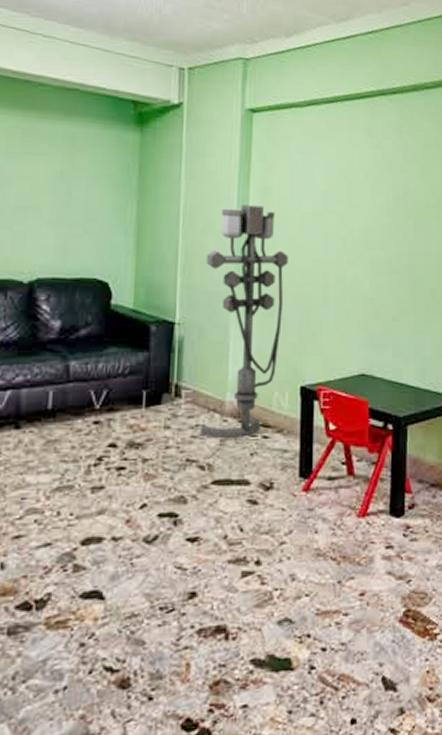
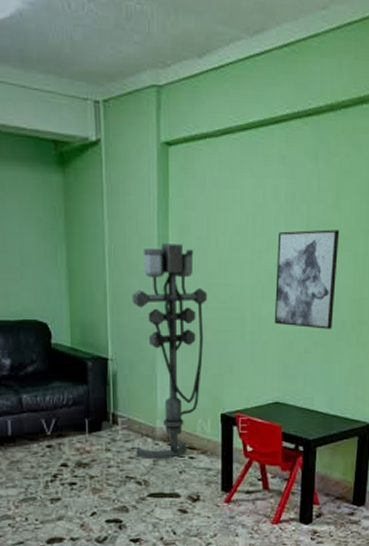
wall art: none [359,198,426,297] -> present [274,229,340,329]

